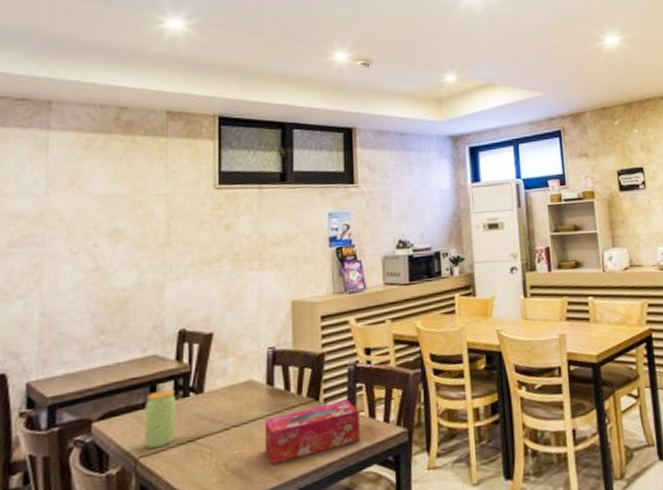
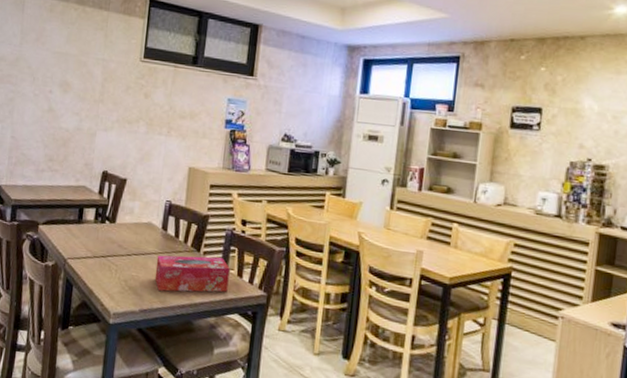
jar: present [144,389,176,450] -> none [71,213,96,256]

